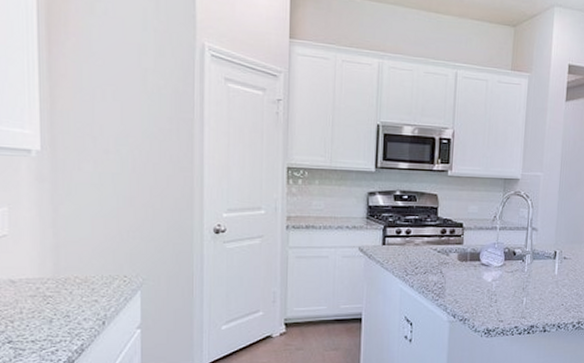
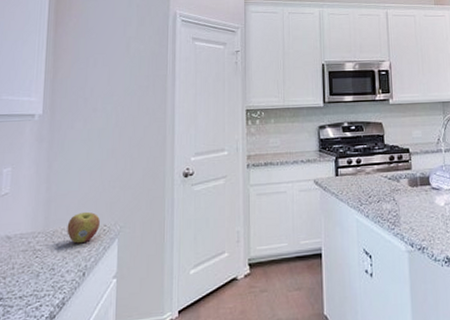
apple: none [81,261,119,293] -> present [67,211,100,244]

